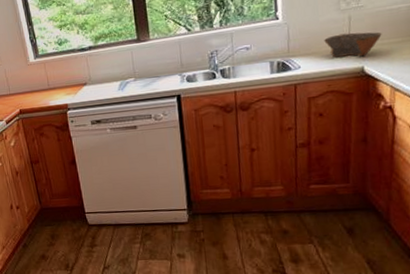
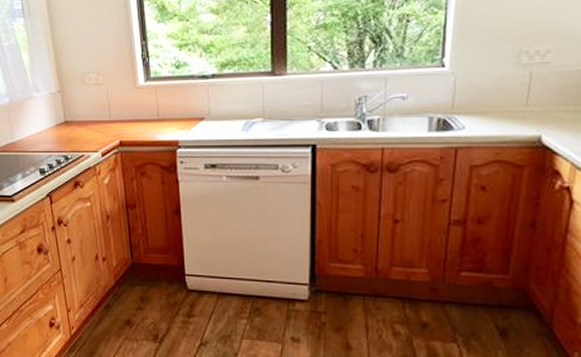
bowl: present [324,32,382,59] -> none [497,93,568,123]

